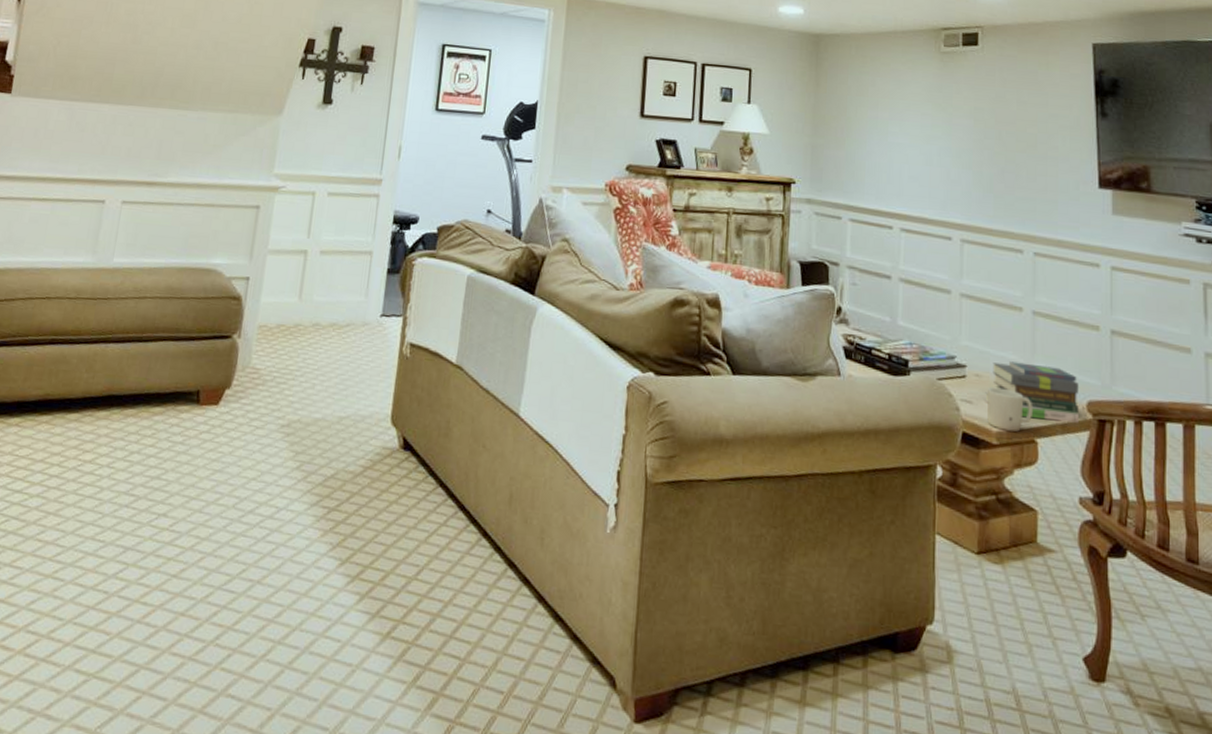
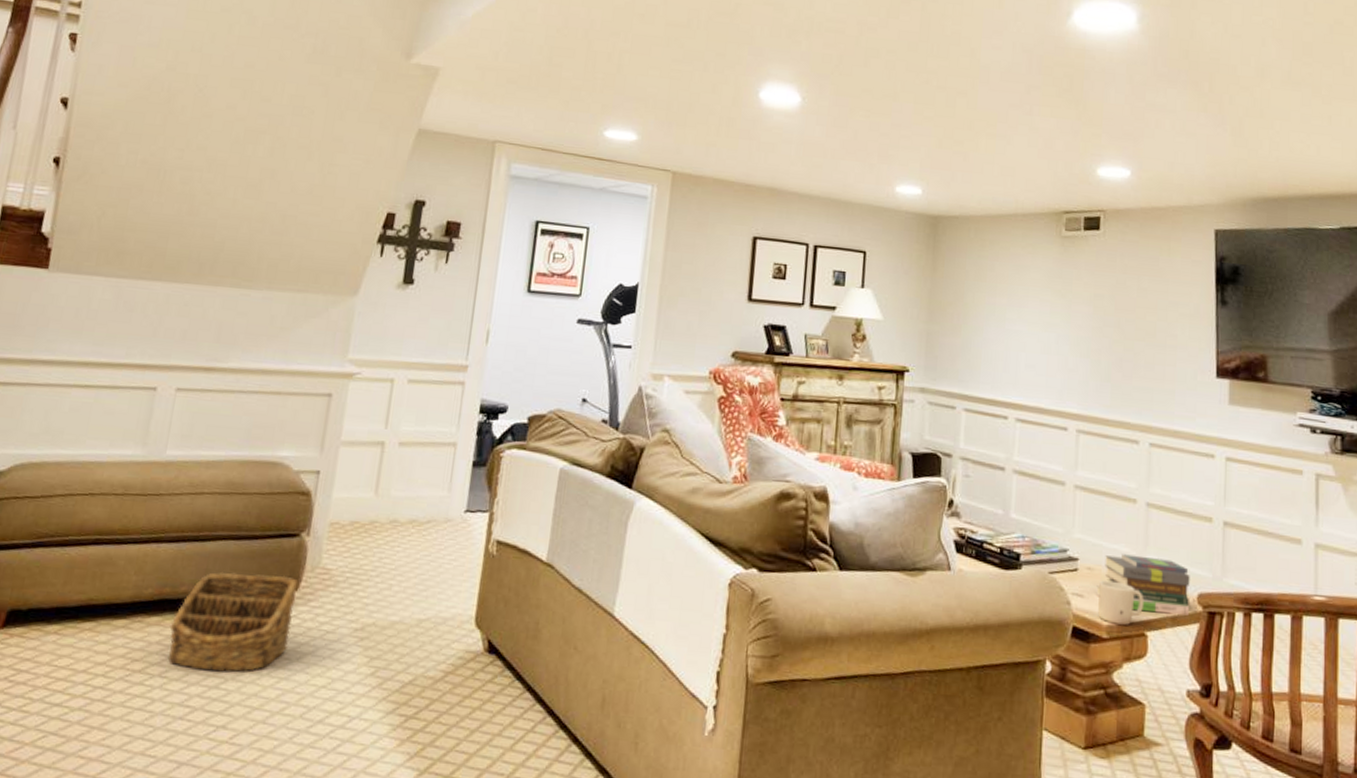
basket: none [114,370,231,463] -> present [167,571,299,672]

